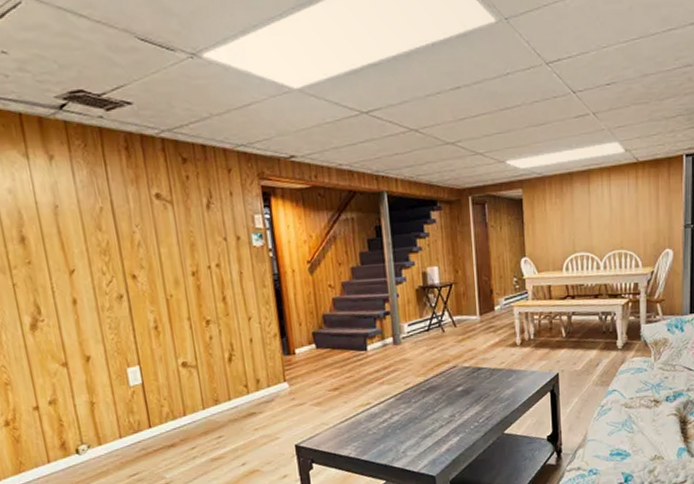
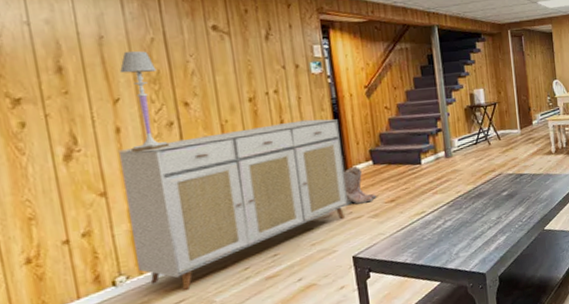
table lamp: none [74,221,121,325] -> present [120,51,170,153]
sideboard: none [75,296,291,465] -> present [117,119,349,291]
boots: none [285,348,320,390] -> present [343,165,377,205]

